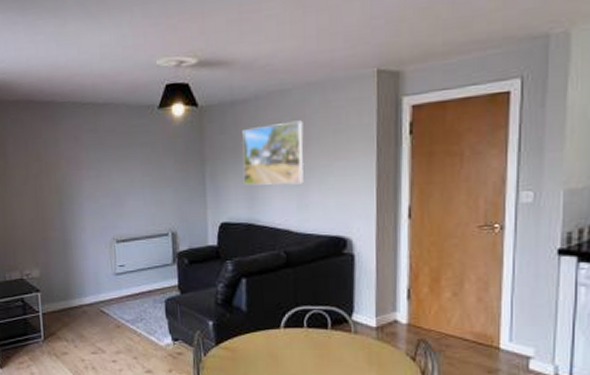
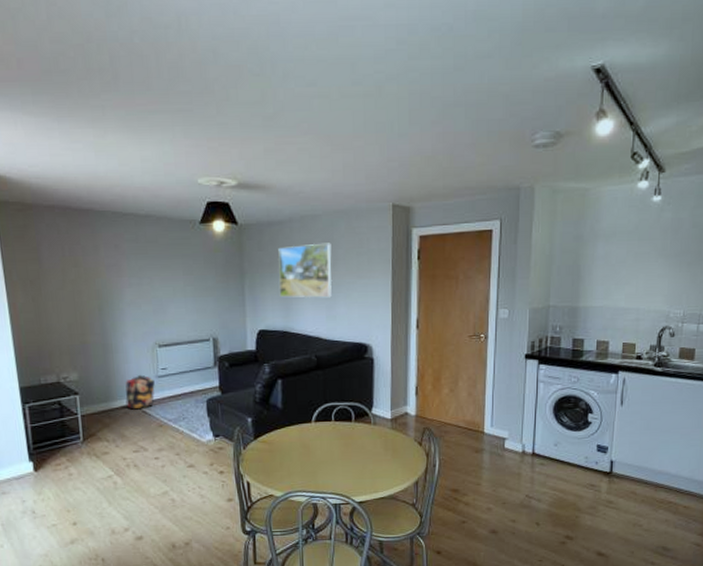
backpack: none [83,271,113,309] -> present [125,374,155,410]

